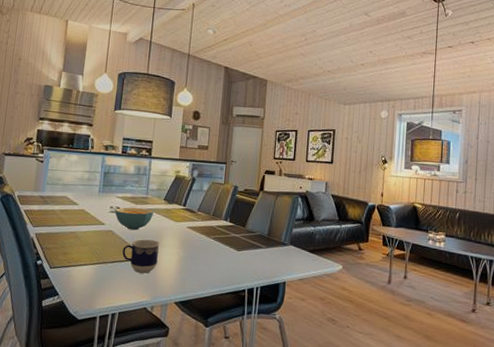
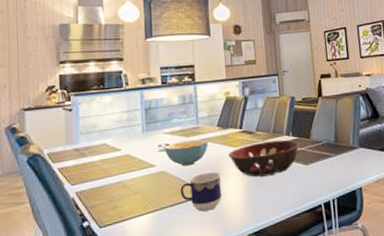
decorative bowl: none [169,221,235,254] -> present [229,139,300,178]

